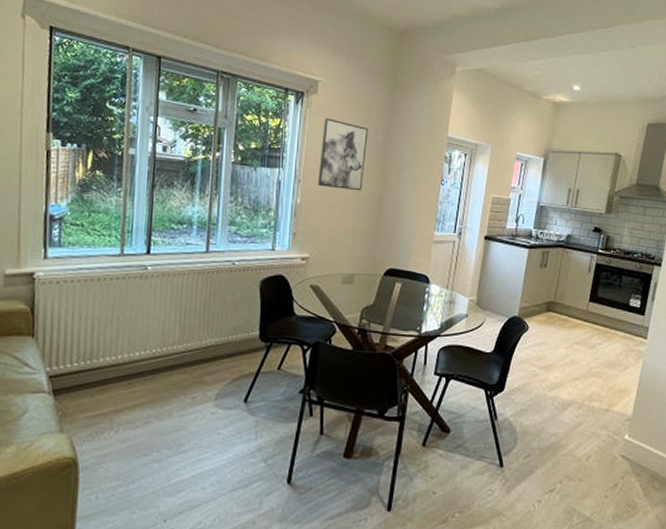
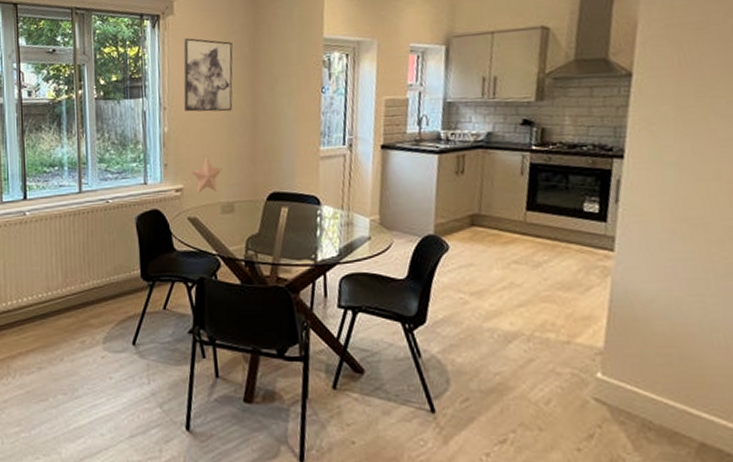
decorative star: none [317,230,347,264] -> present [190,156,222,194]

